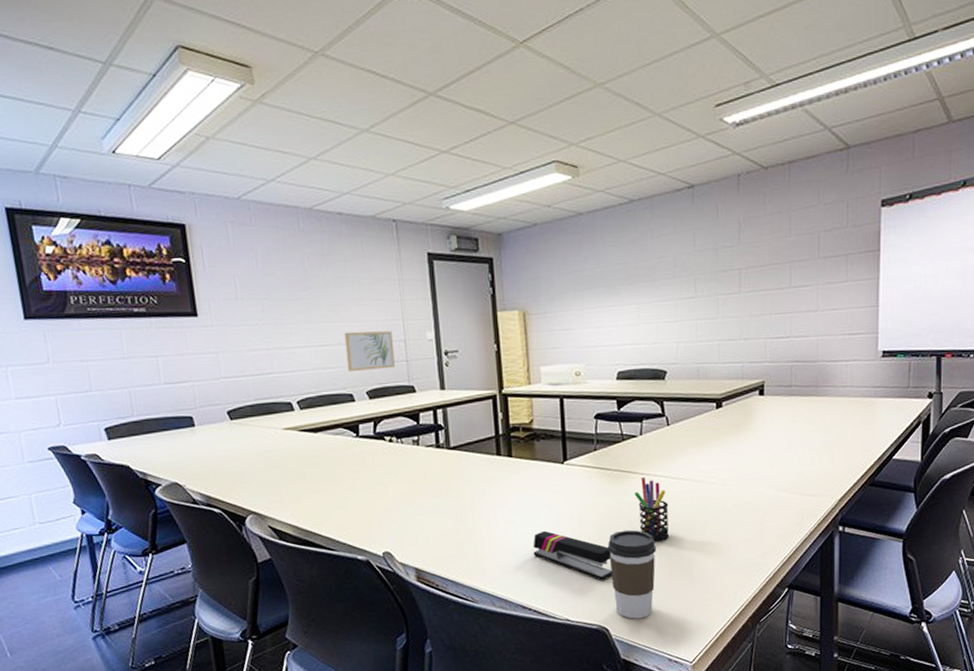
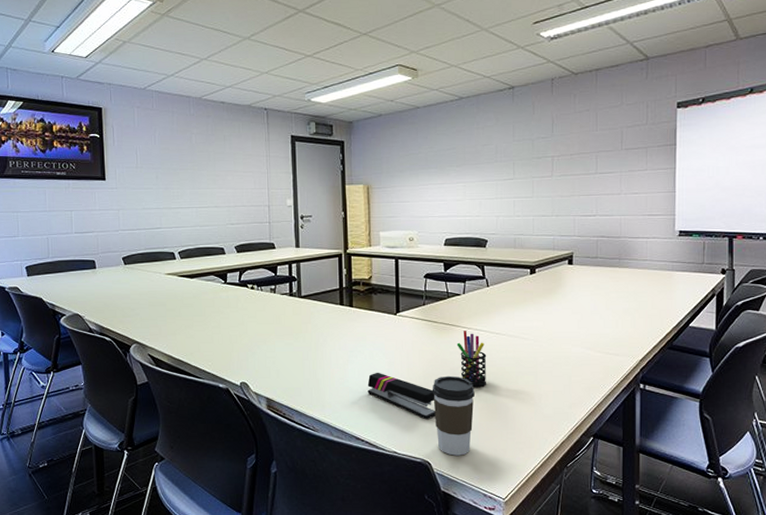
wall art: present [344,330,395,371] -> none [220,197,259,229]

